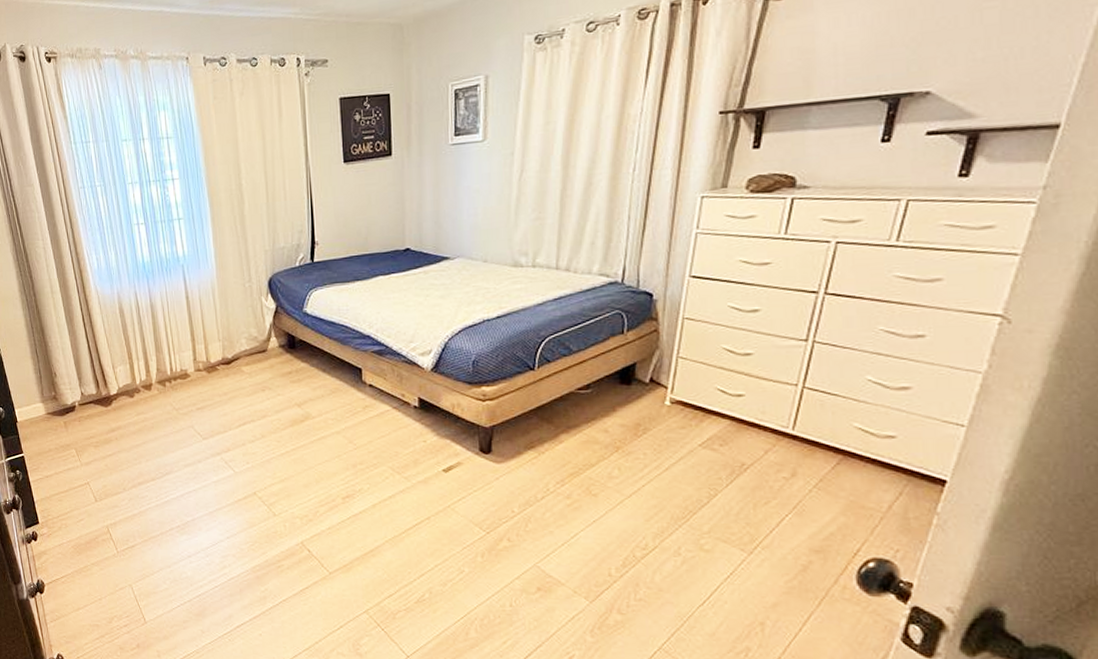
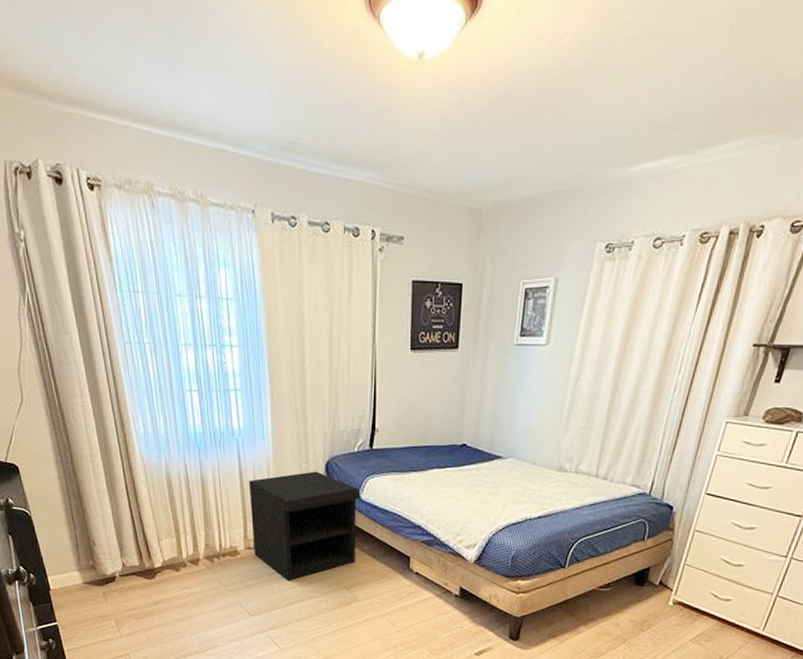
nightstand: none [195,289,306,401] -> present [249,471,361,581]

